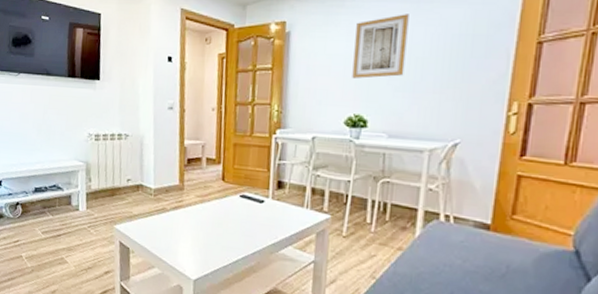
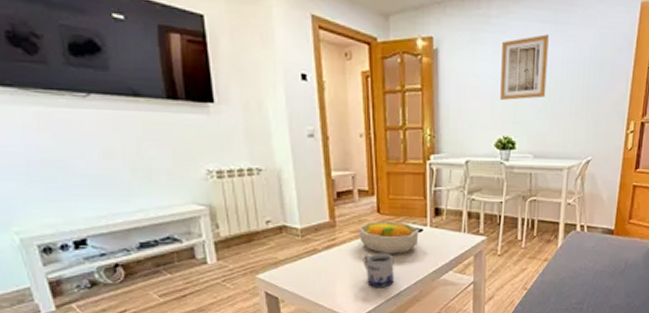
fruit bowl: none [203,188,261,223] -> present [358,220,419,254]
mug: none [205,218,234,254] -> present [363,252,394,288]

